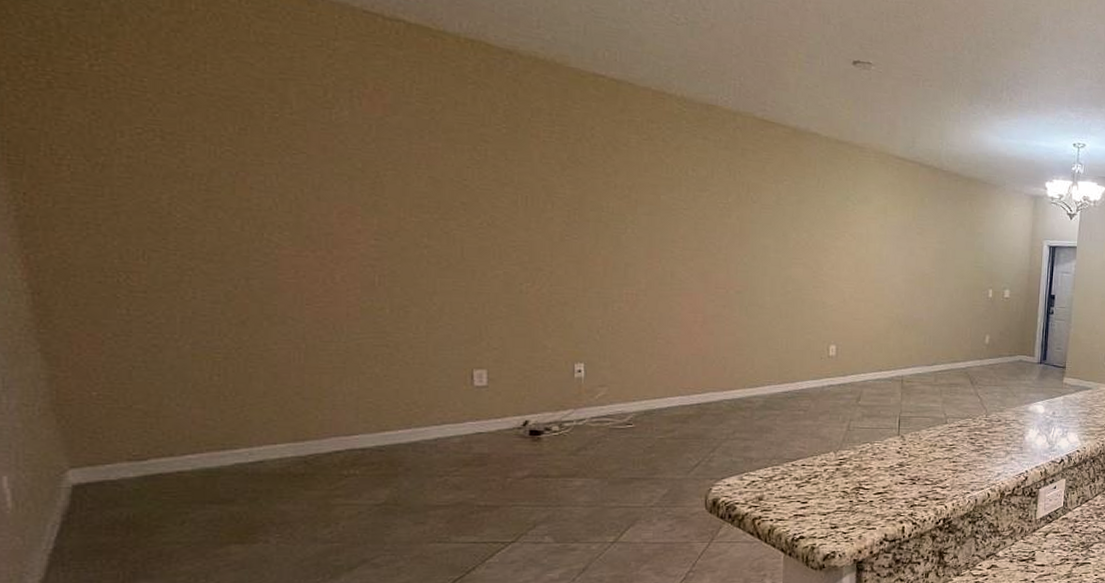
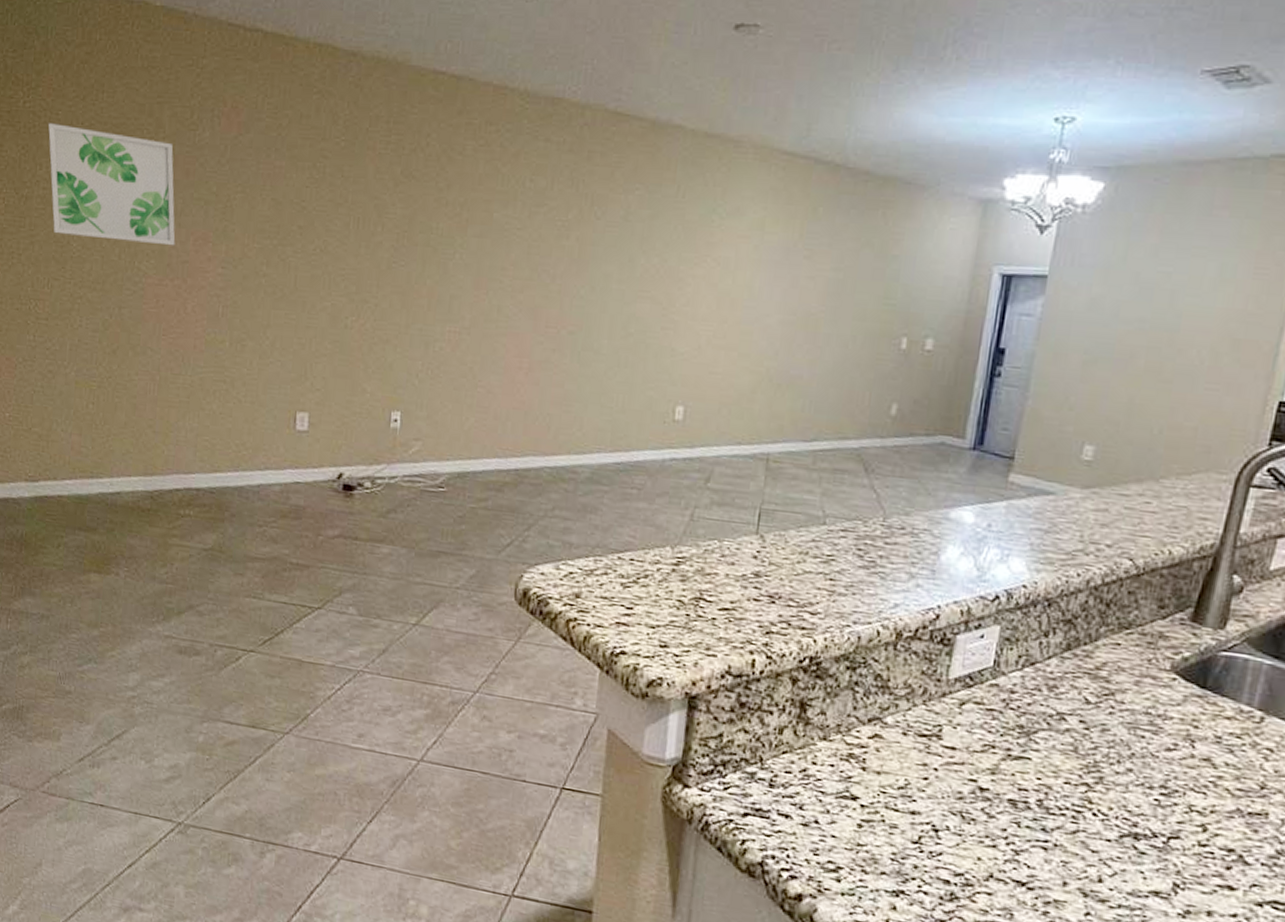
wall art: none [130,89,315,219] -> present [48,123,175,246]

